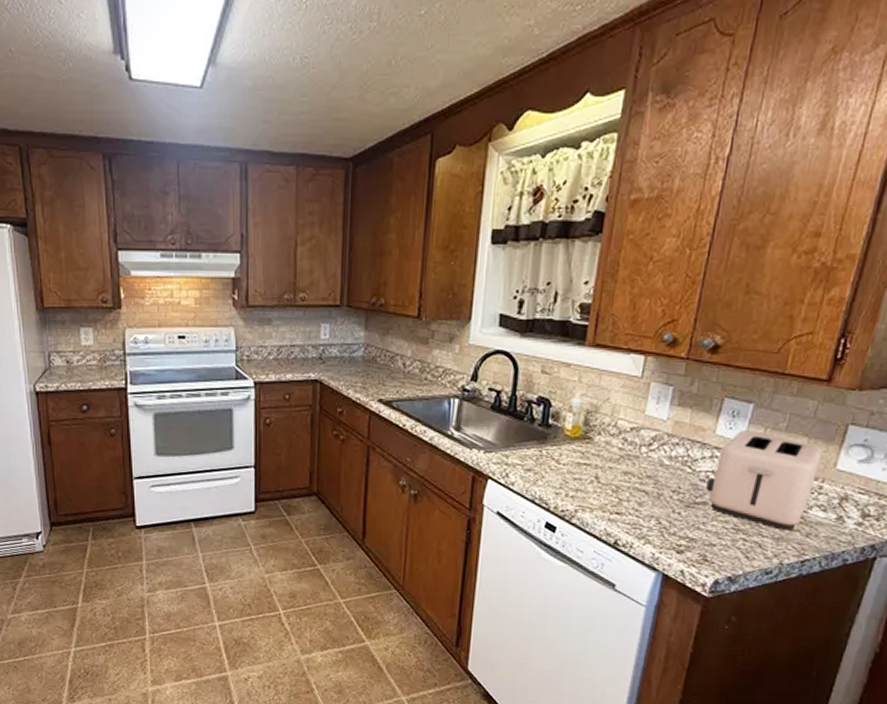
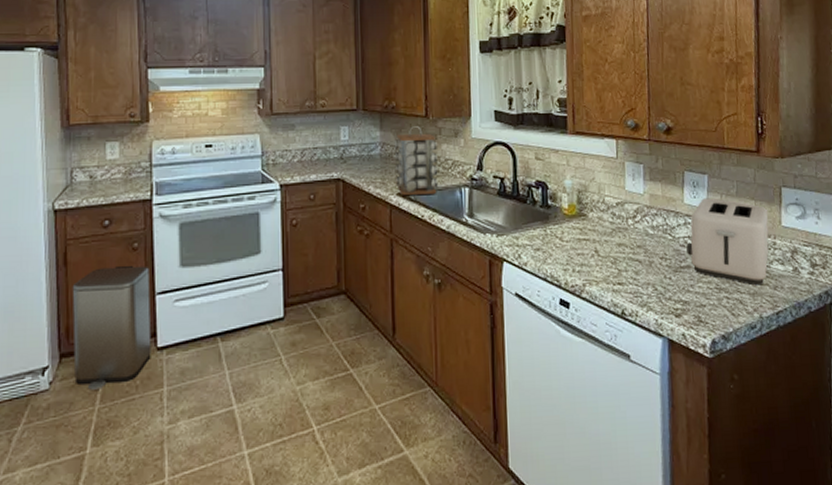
pedal bin: none [57,449,131,556] -> present [72,265,152,390]
spice rack: none [377,326,428,404] -> present [394,125,439,196]

